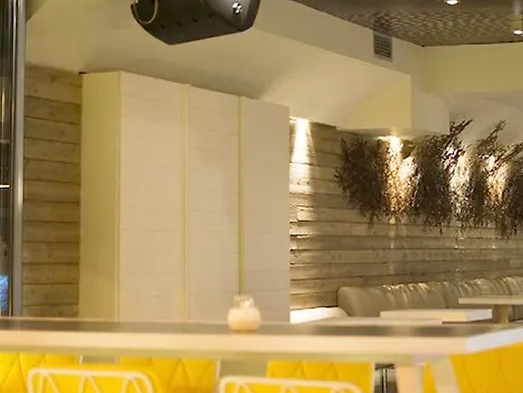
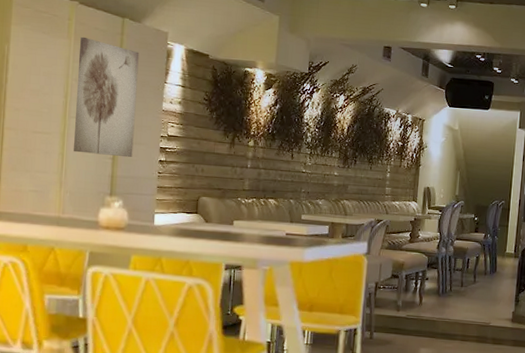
wall art: none [195,121,261,250] -> present [74,36,139,158]

